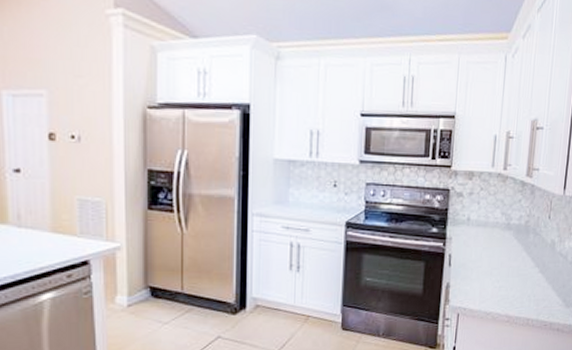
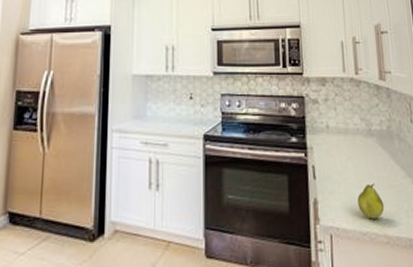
fruit: none [486,272,510,302] -> present [358,183,385,220]

